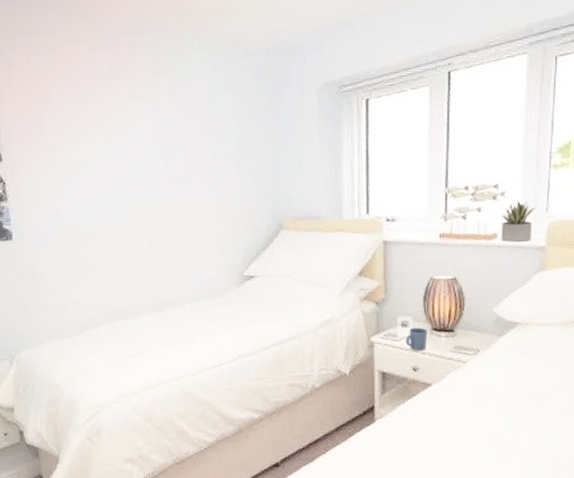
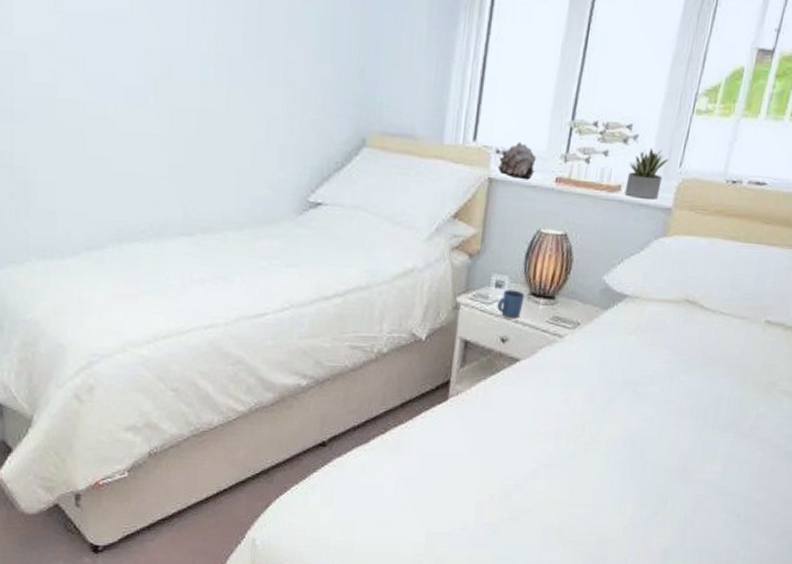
seashell: none [390,210,421,240] -> present [498,141,537,180]

